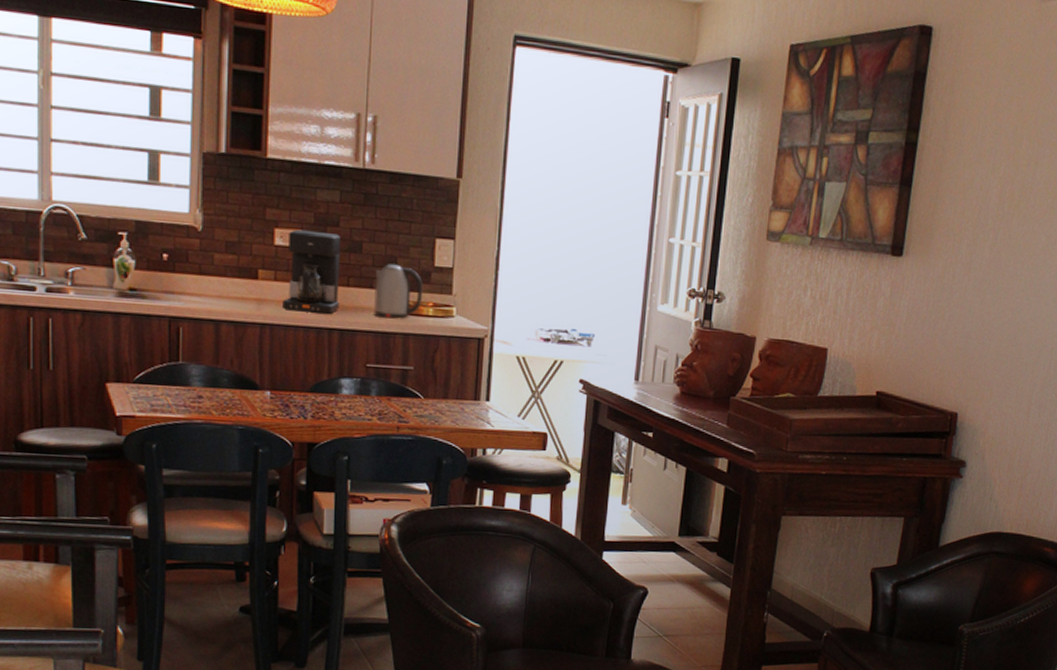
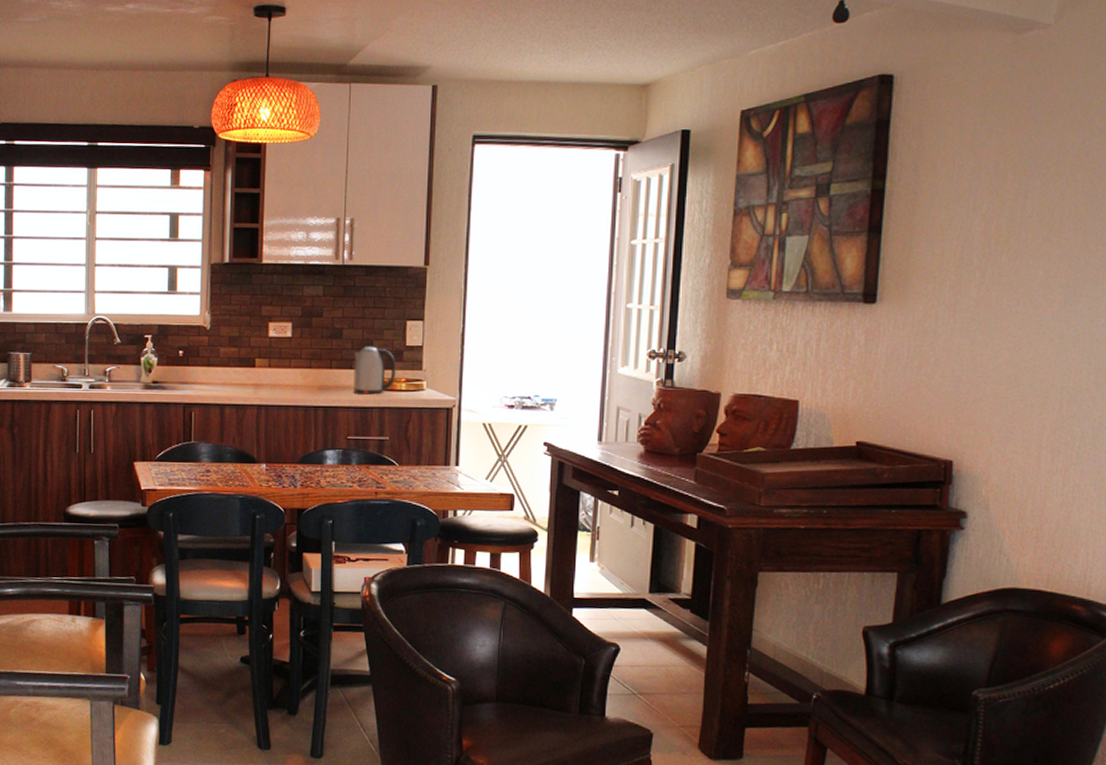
coffee maker: present [283,229,340,315] -> none [276,322,324,395]

